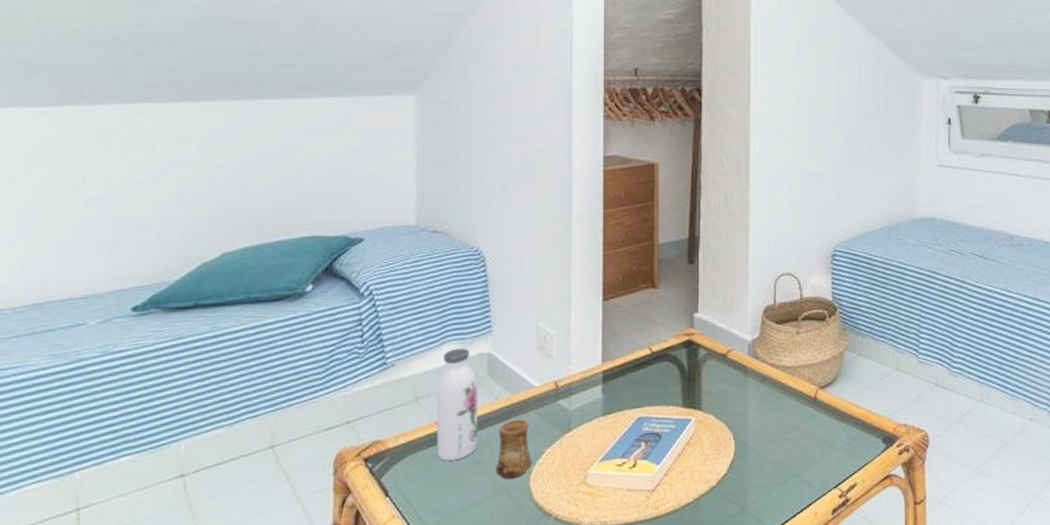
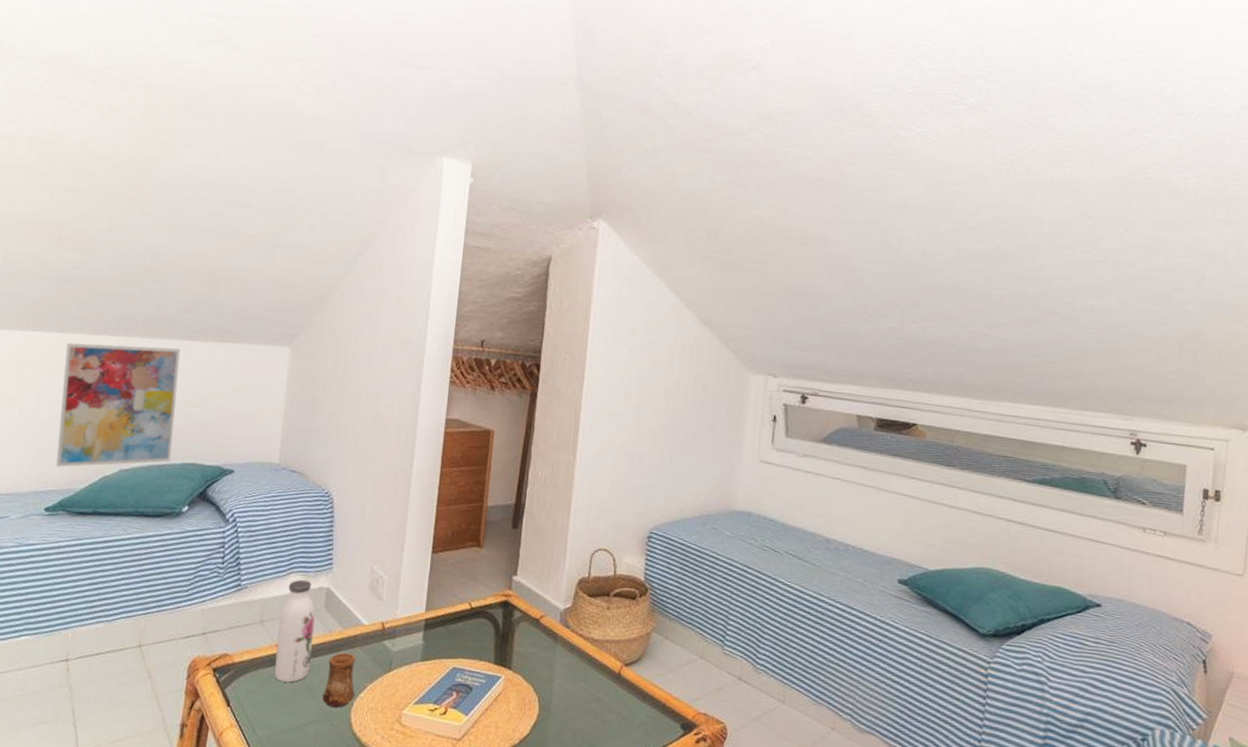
wall art: none [135,108,285,259] -> present [56,343,180,467]

